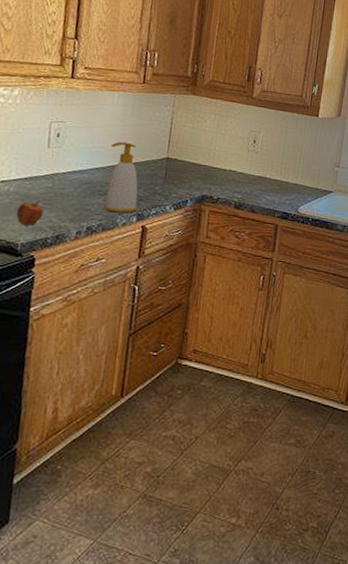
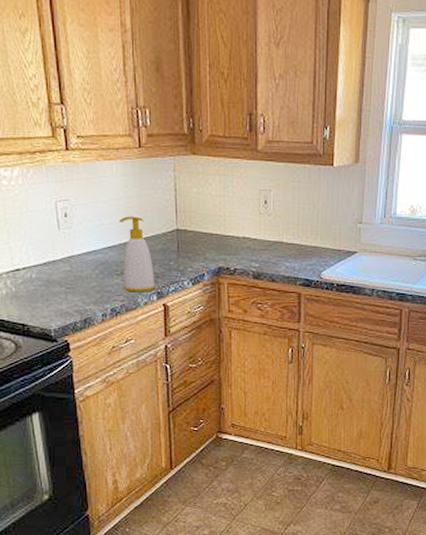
fruit: present [16,201,44,226] -> none [43,286,68,311]

